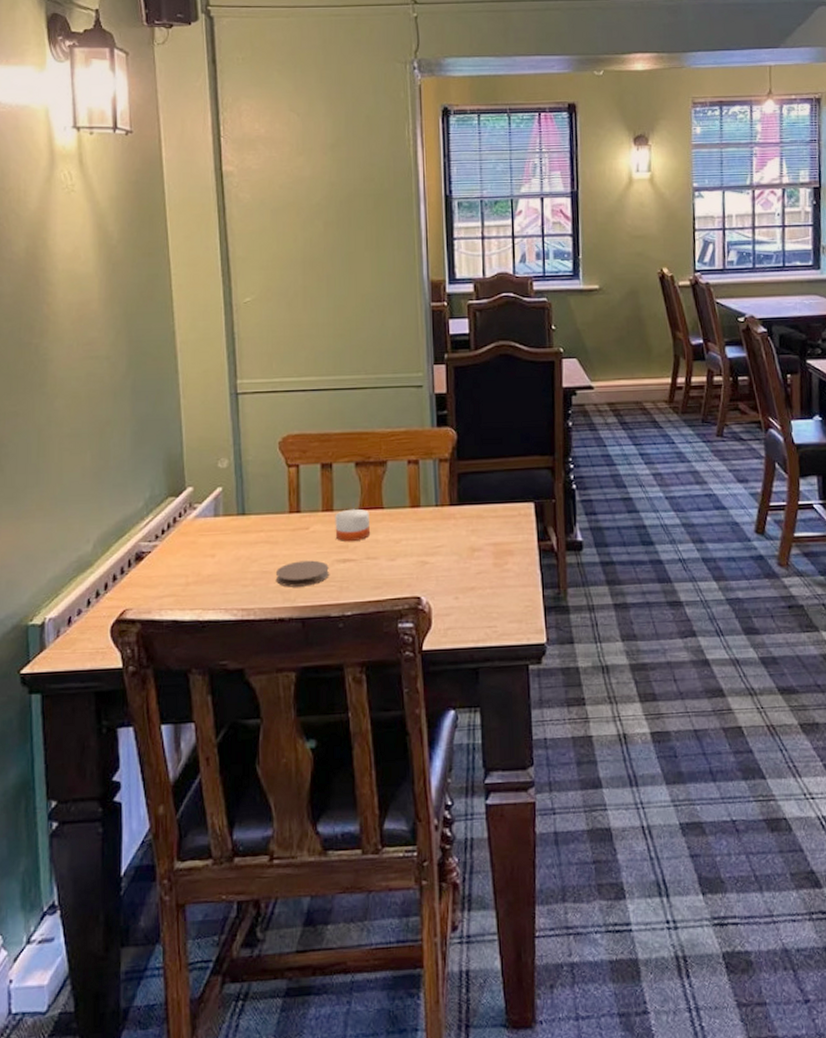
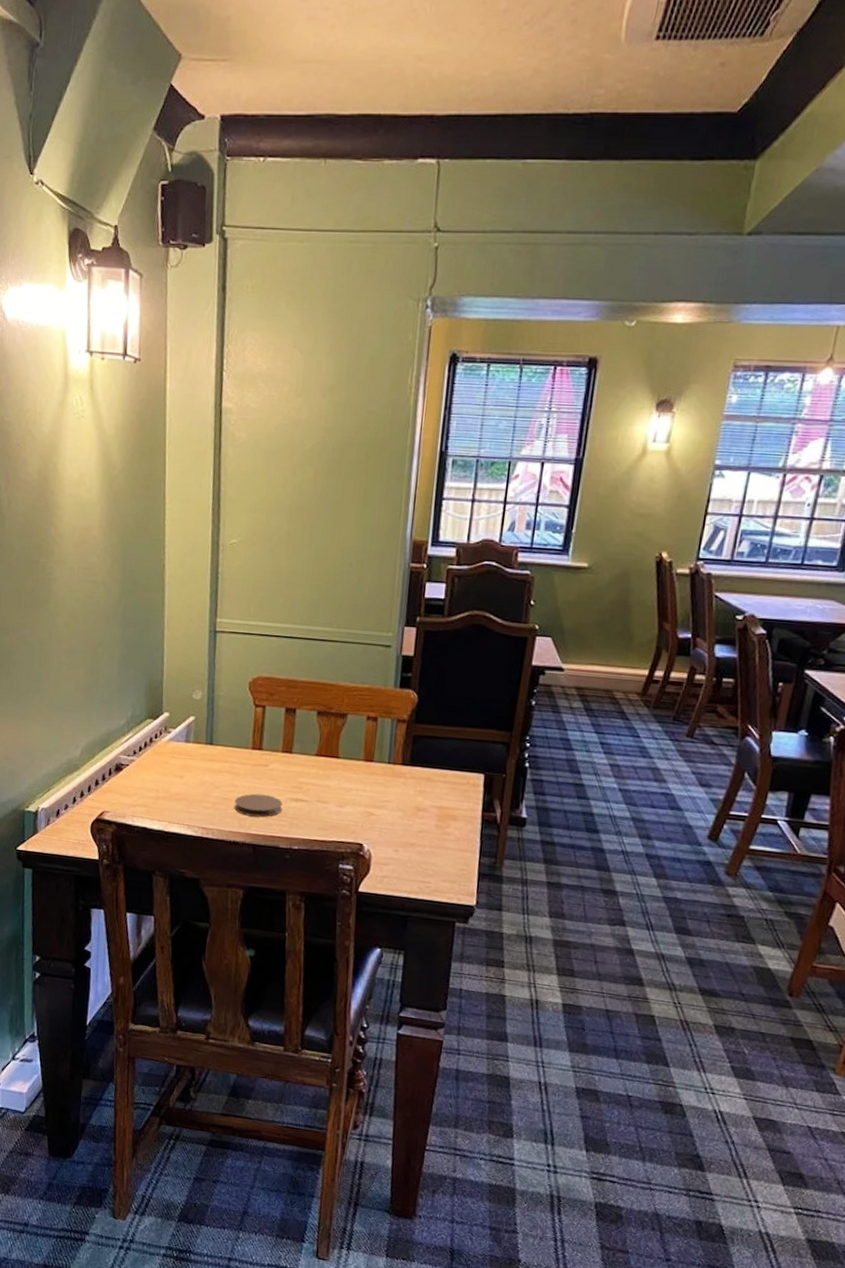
candle: present [335,508,370,541] -> none [291,753,325,784]

